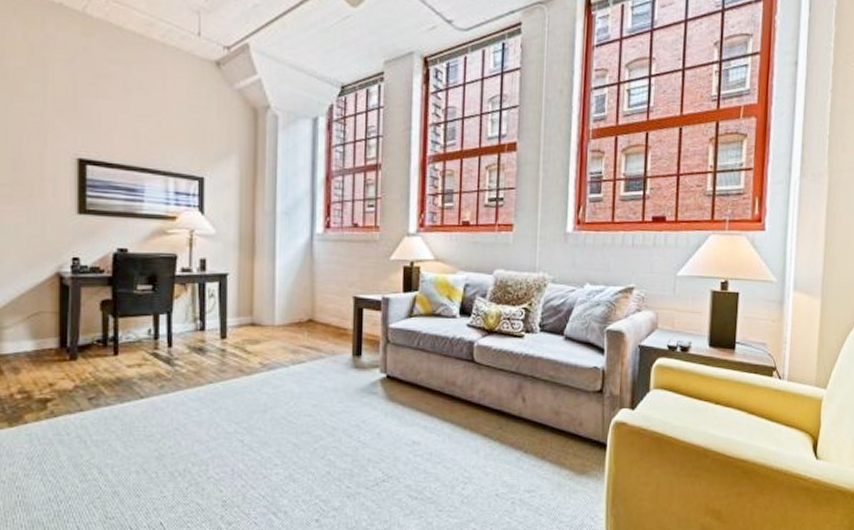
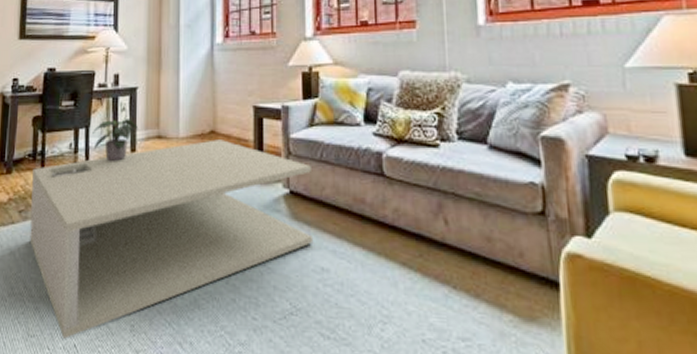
coffee table: none [103,328,408,518] -> present [30,139,314,339]
potted plant: none [176,305,230,349] -> present [92,119,139,162]

